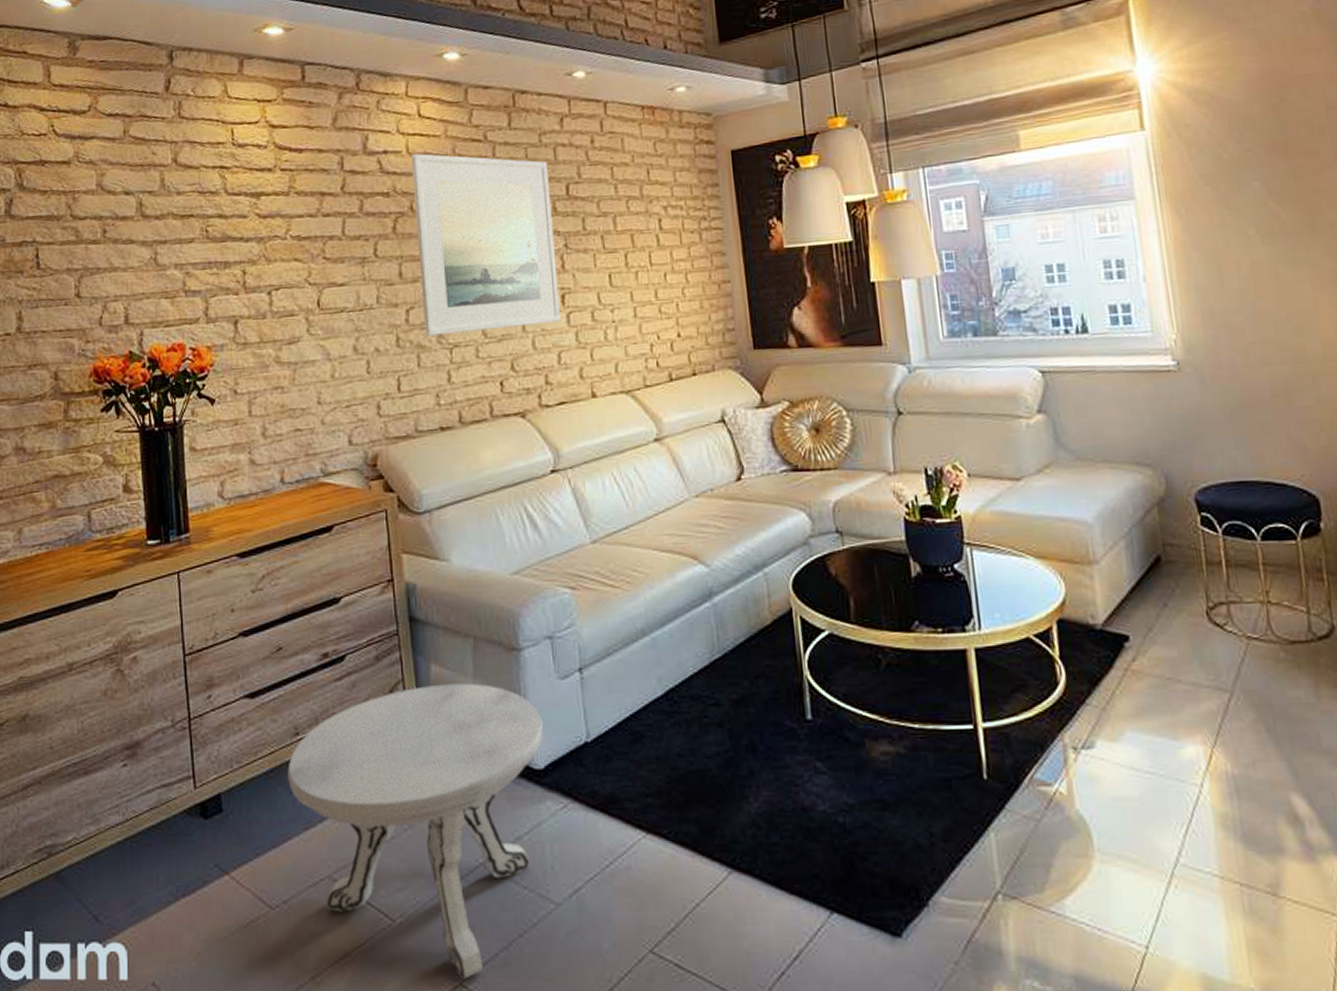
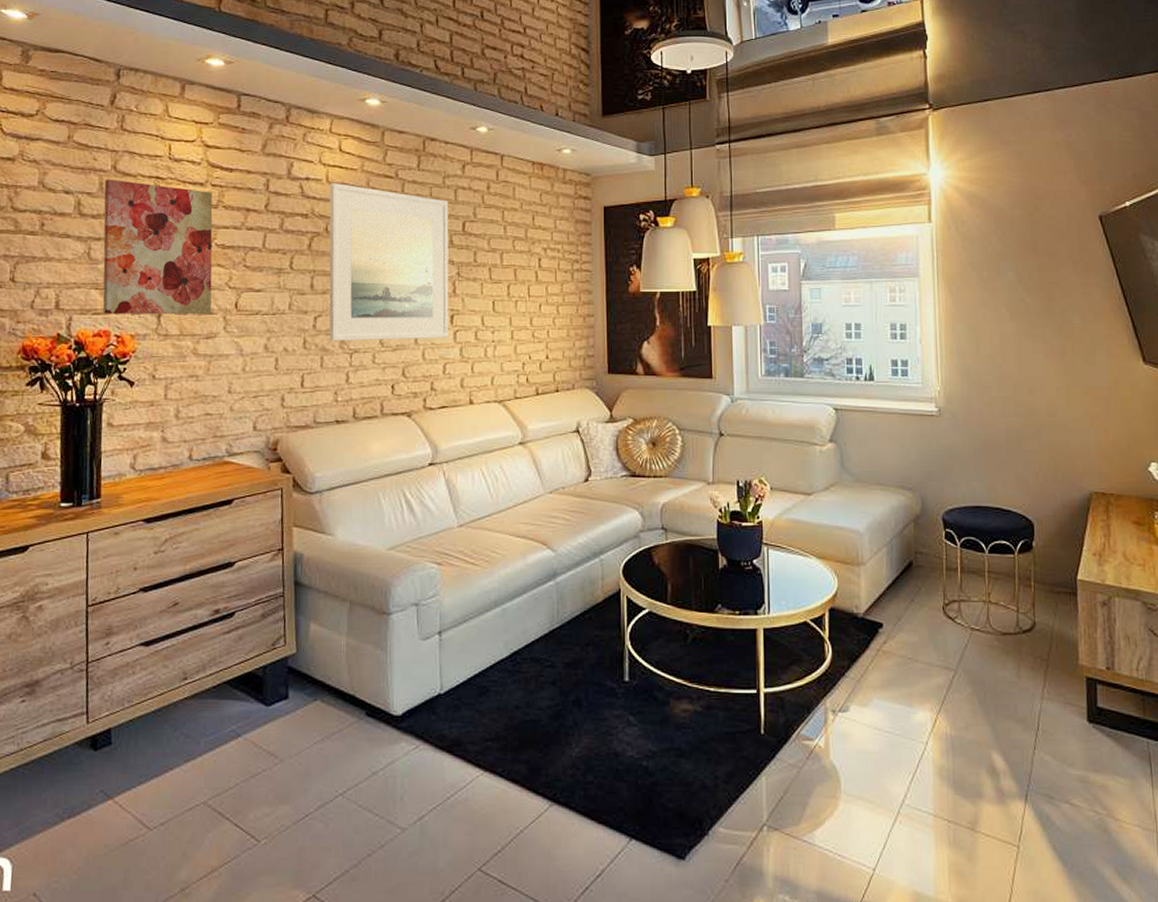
wall art: none [166,173,292,325] -> present [102,179,213,314]
side table: present [287,683,543,979] -> none [174,640,404,892]

